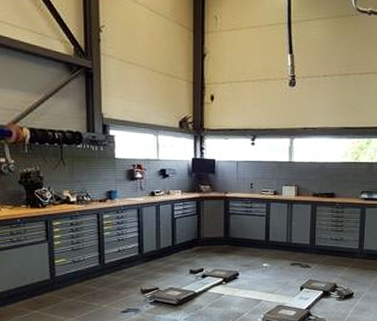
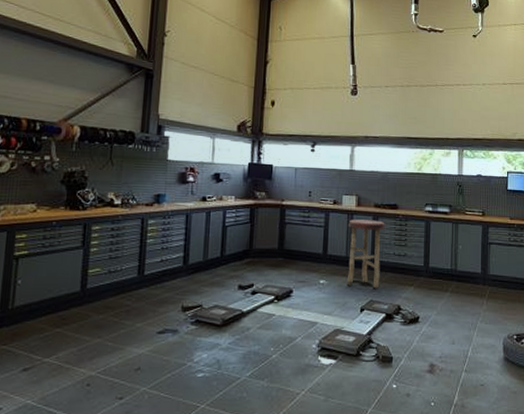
stool: none [287,208,323,270] -> present [347,219,385,289]

